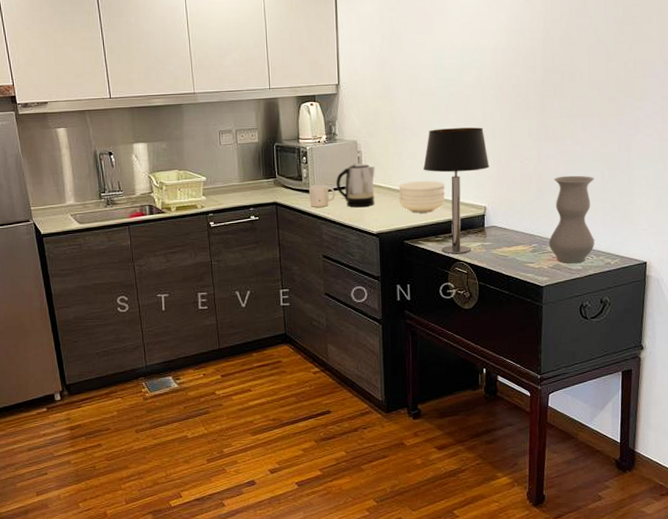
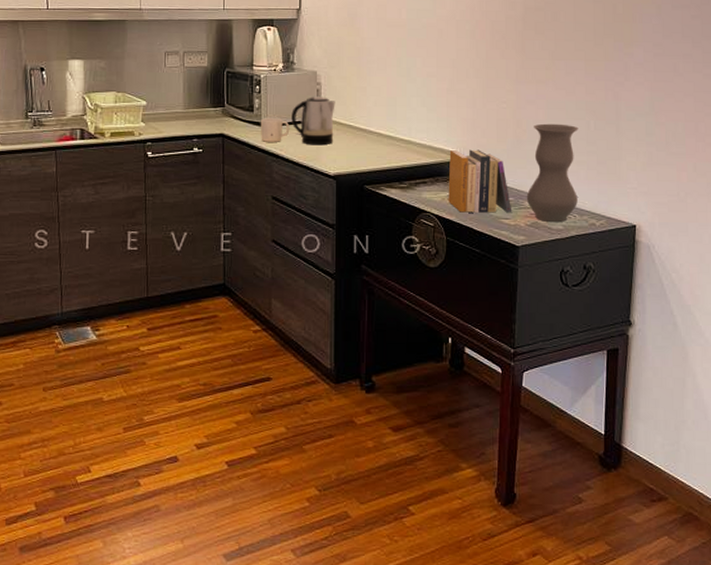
bowl: present [398,180,446,213] -> none [360,119,413,156]
table lamp: present [423,127,490,254] -> none [389,64,463,204]
books: none [479,203,535,260] -> present [448,149,511,213]

